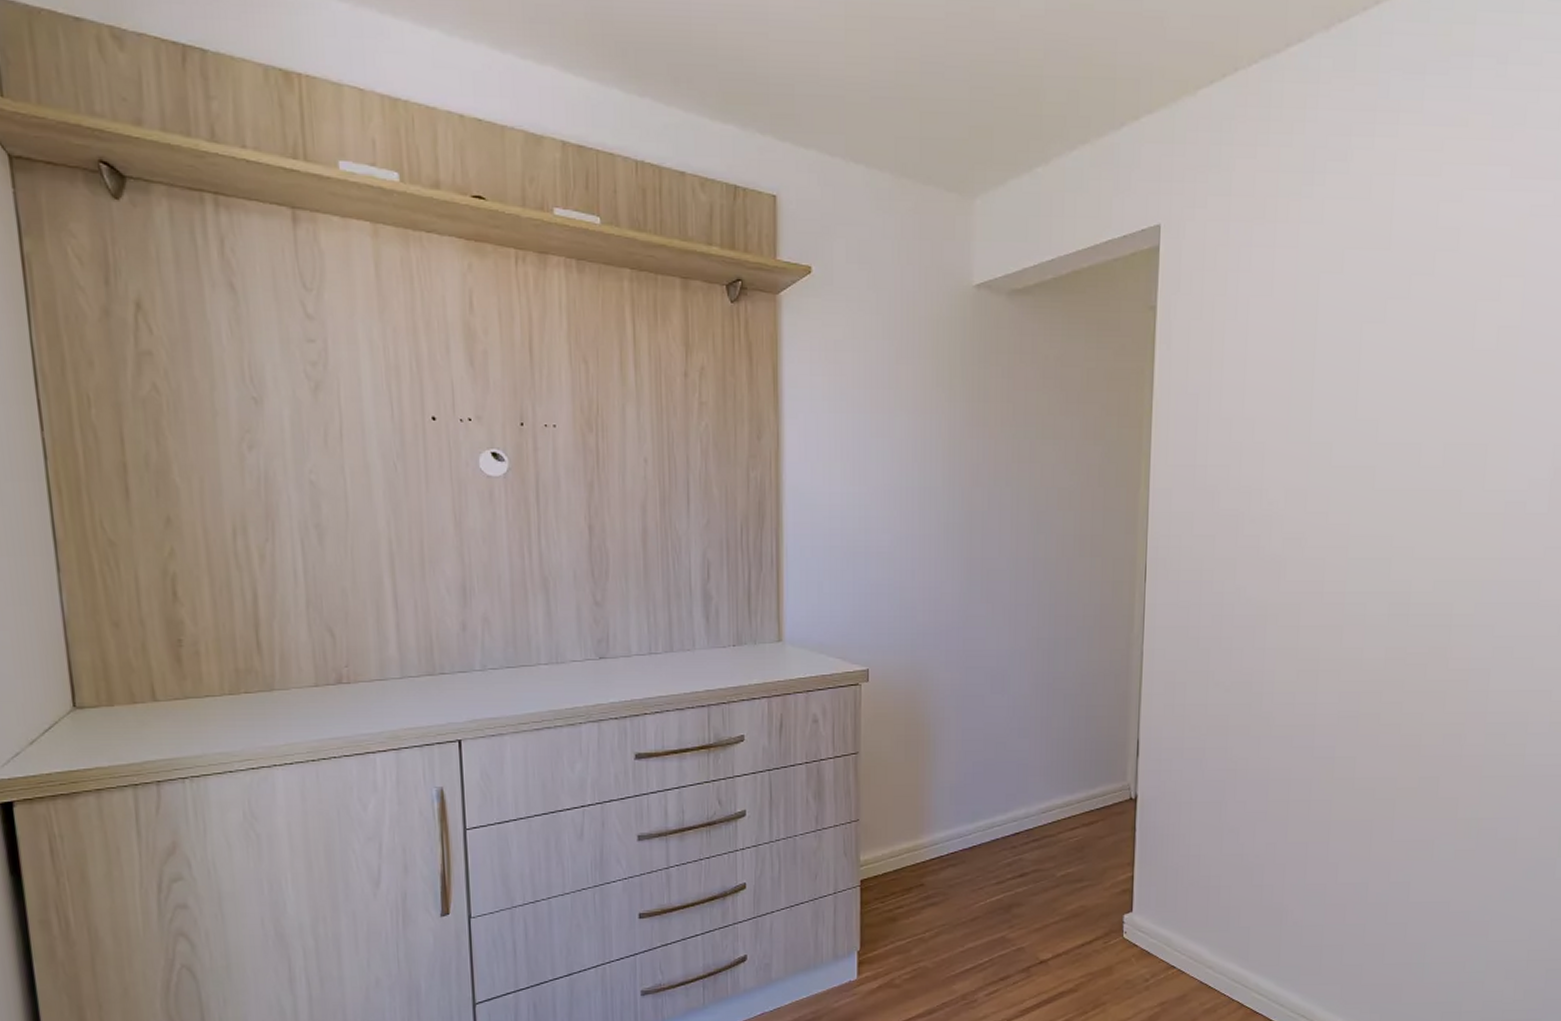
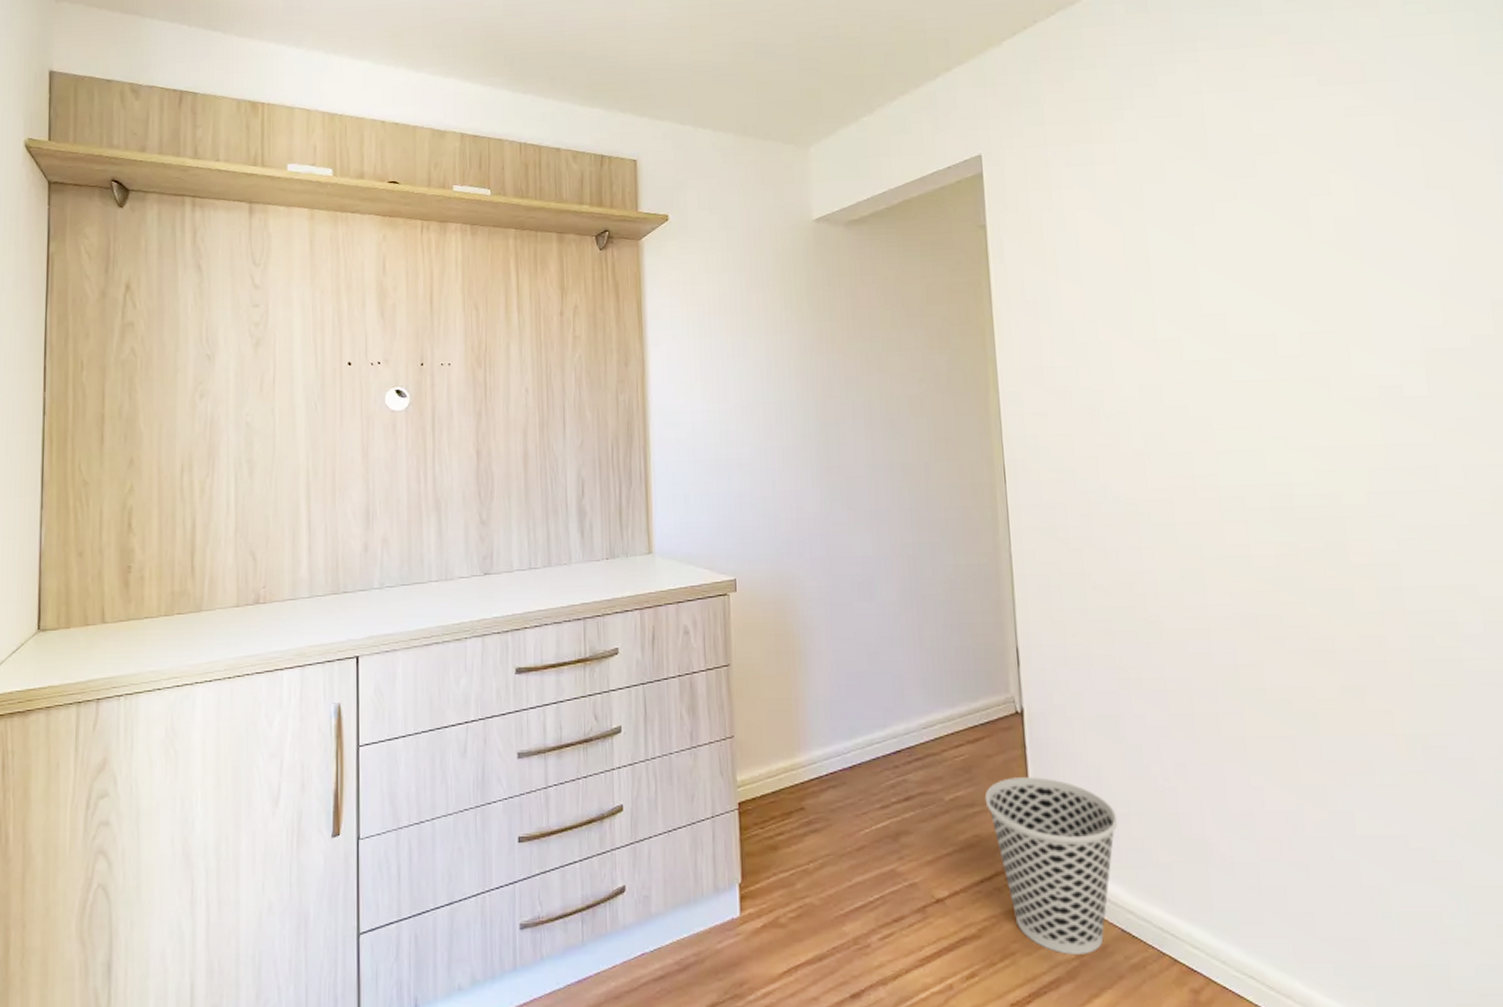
wastebasket: none [1093,855,1210,1003] -> present [984,777,1118,955]

